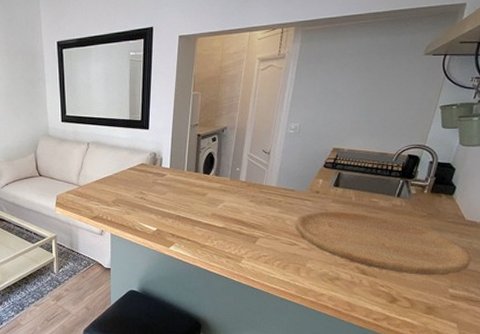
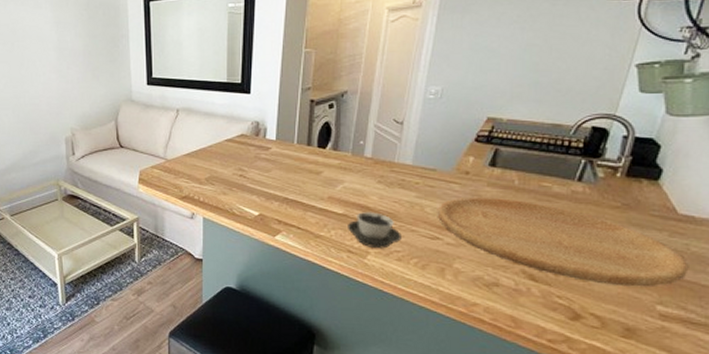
cup: none [227,225,268,254] -> present [348,212,402,249]

